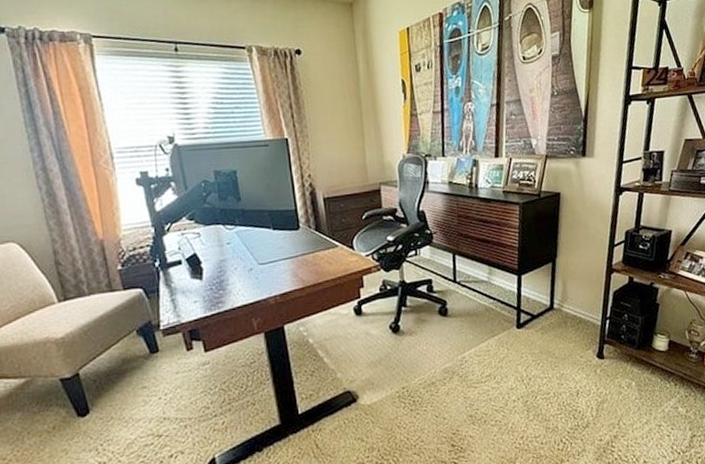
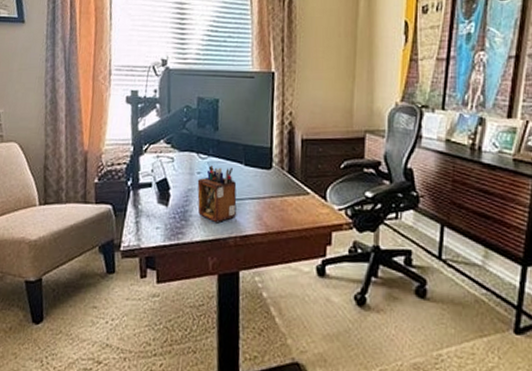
desk organizer: none [228,233,272,287] -> present [197,164,237,223]

